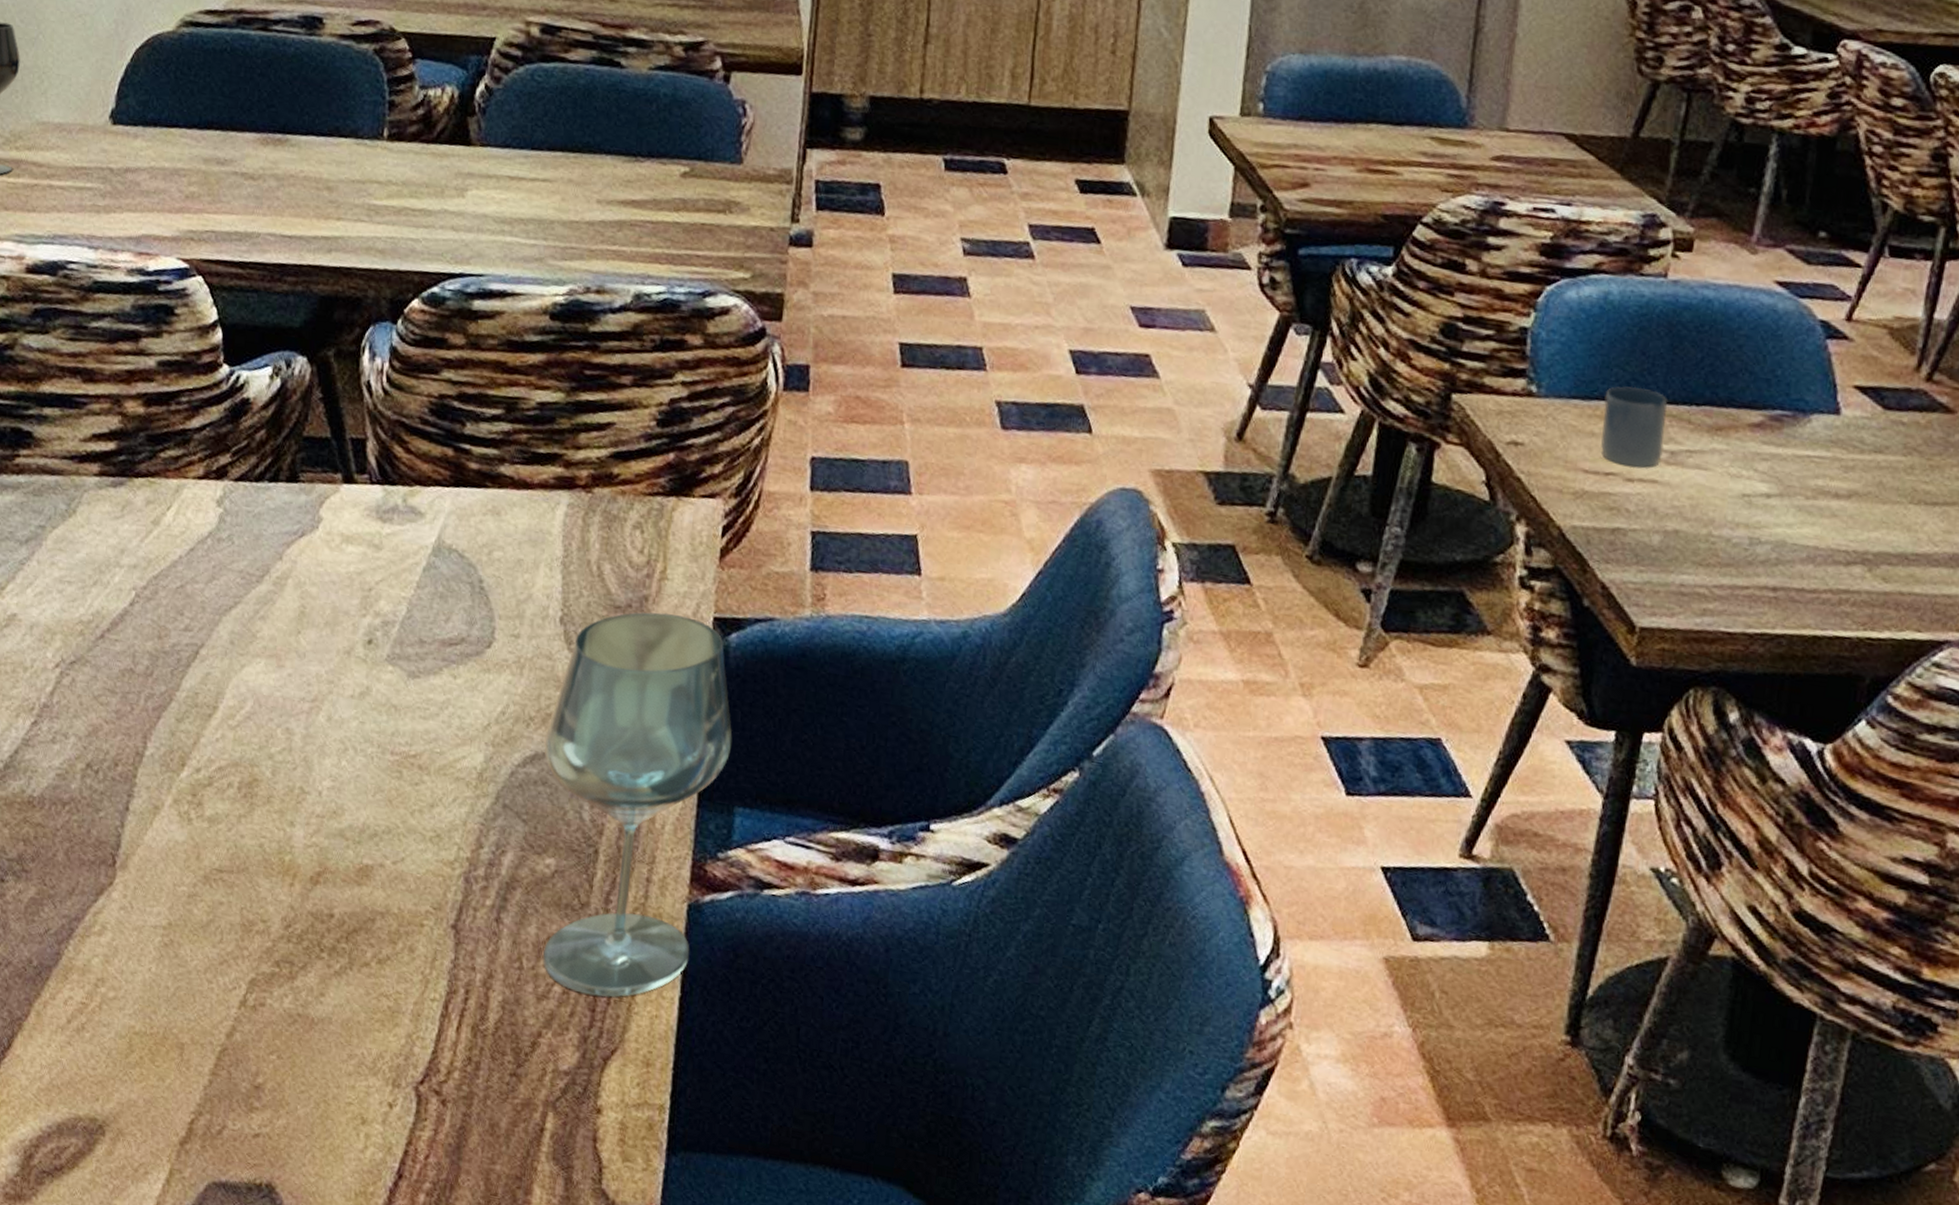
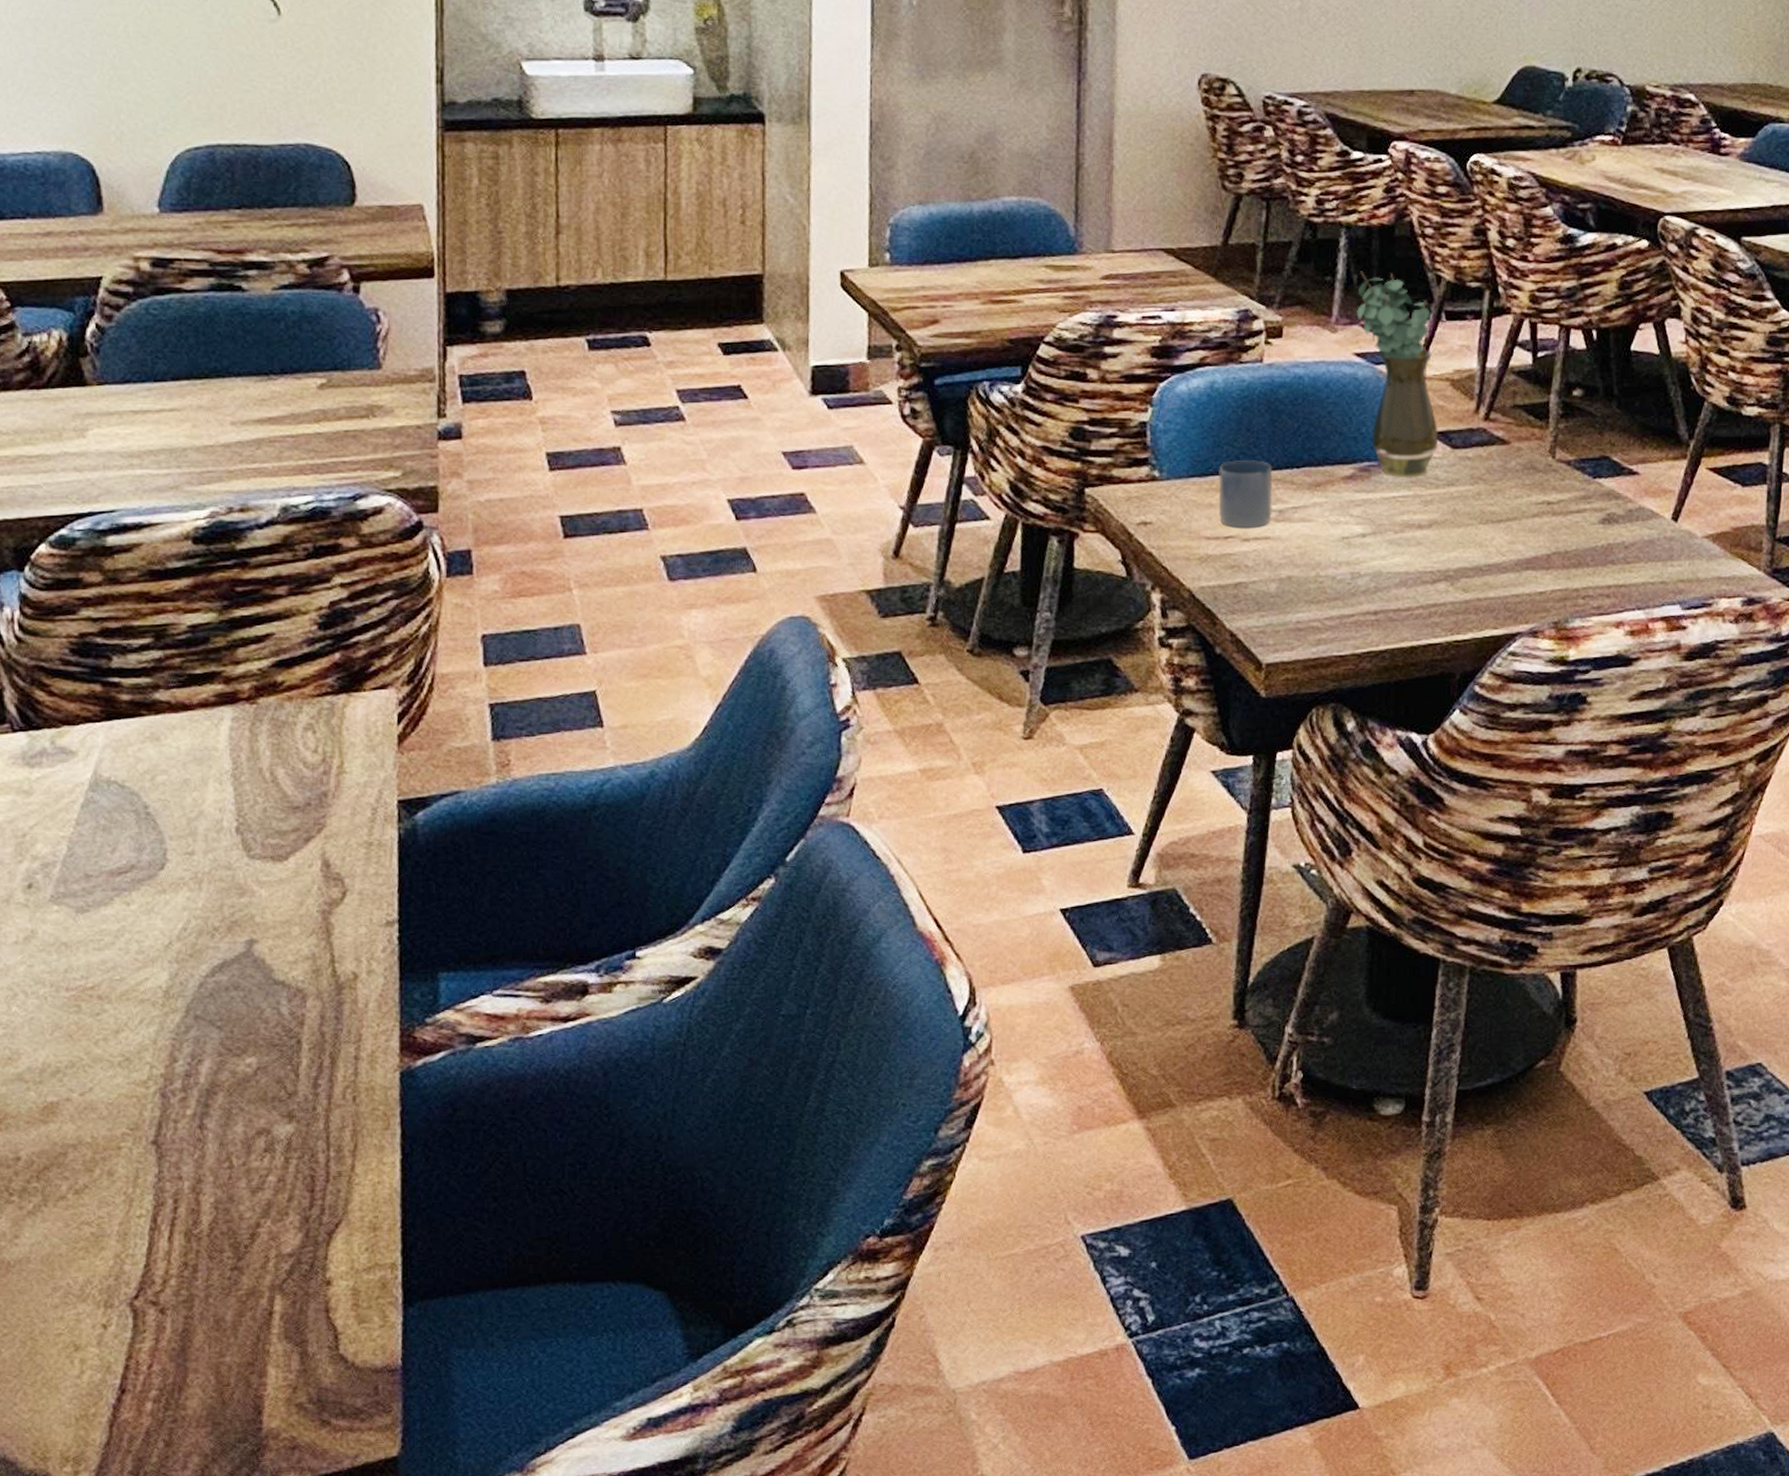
wine glass: present [543,612,733,997] -> none [232,805,429,1178]
vase: none [1782,186,1871,437] -> present [1356,271,1439,479]

